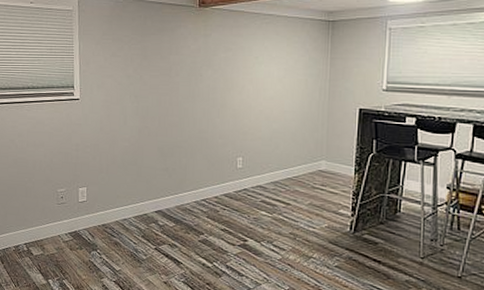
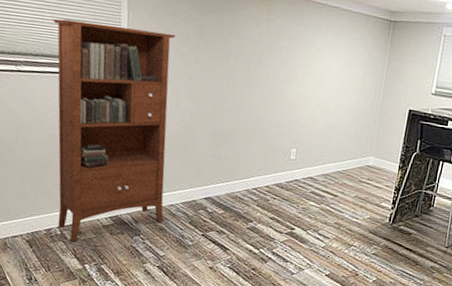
bookcase: none [18,55,121,258] -> present [53,18,176,242]

